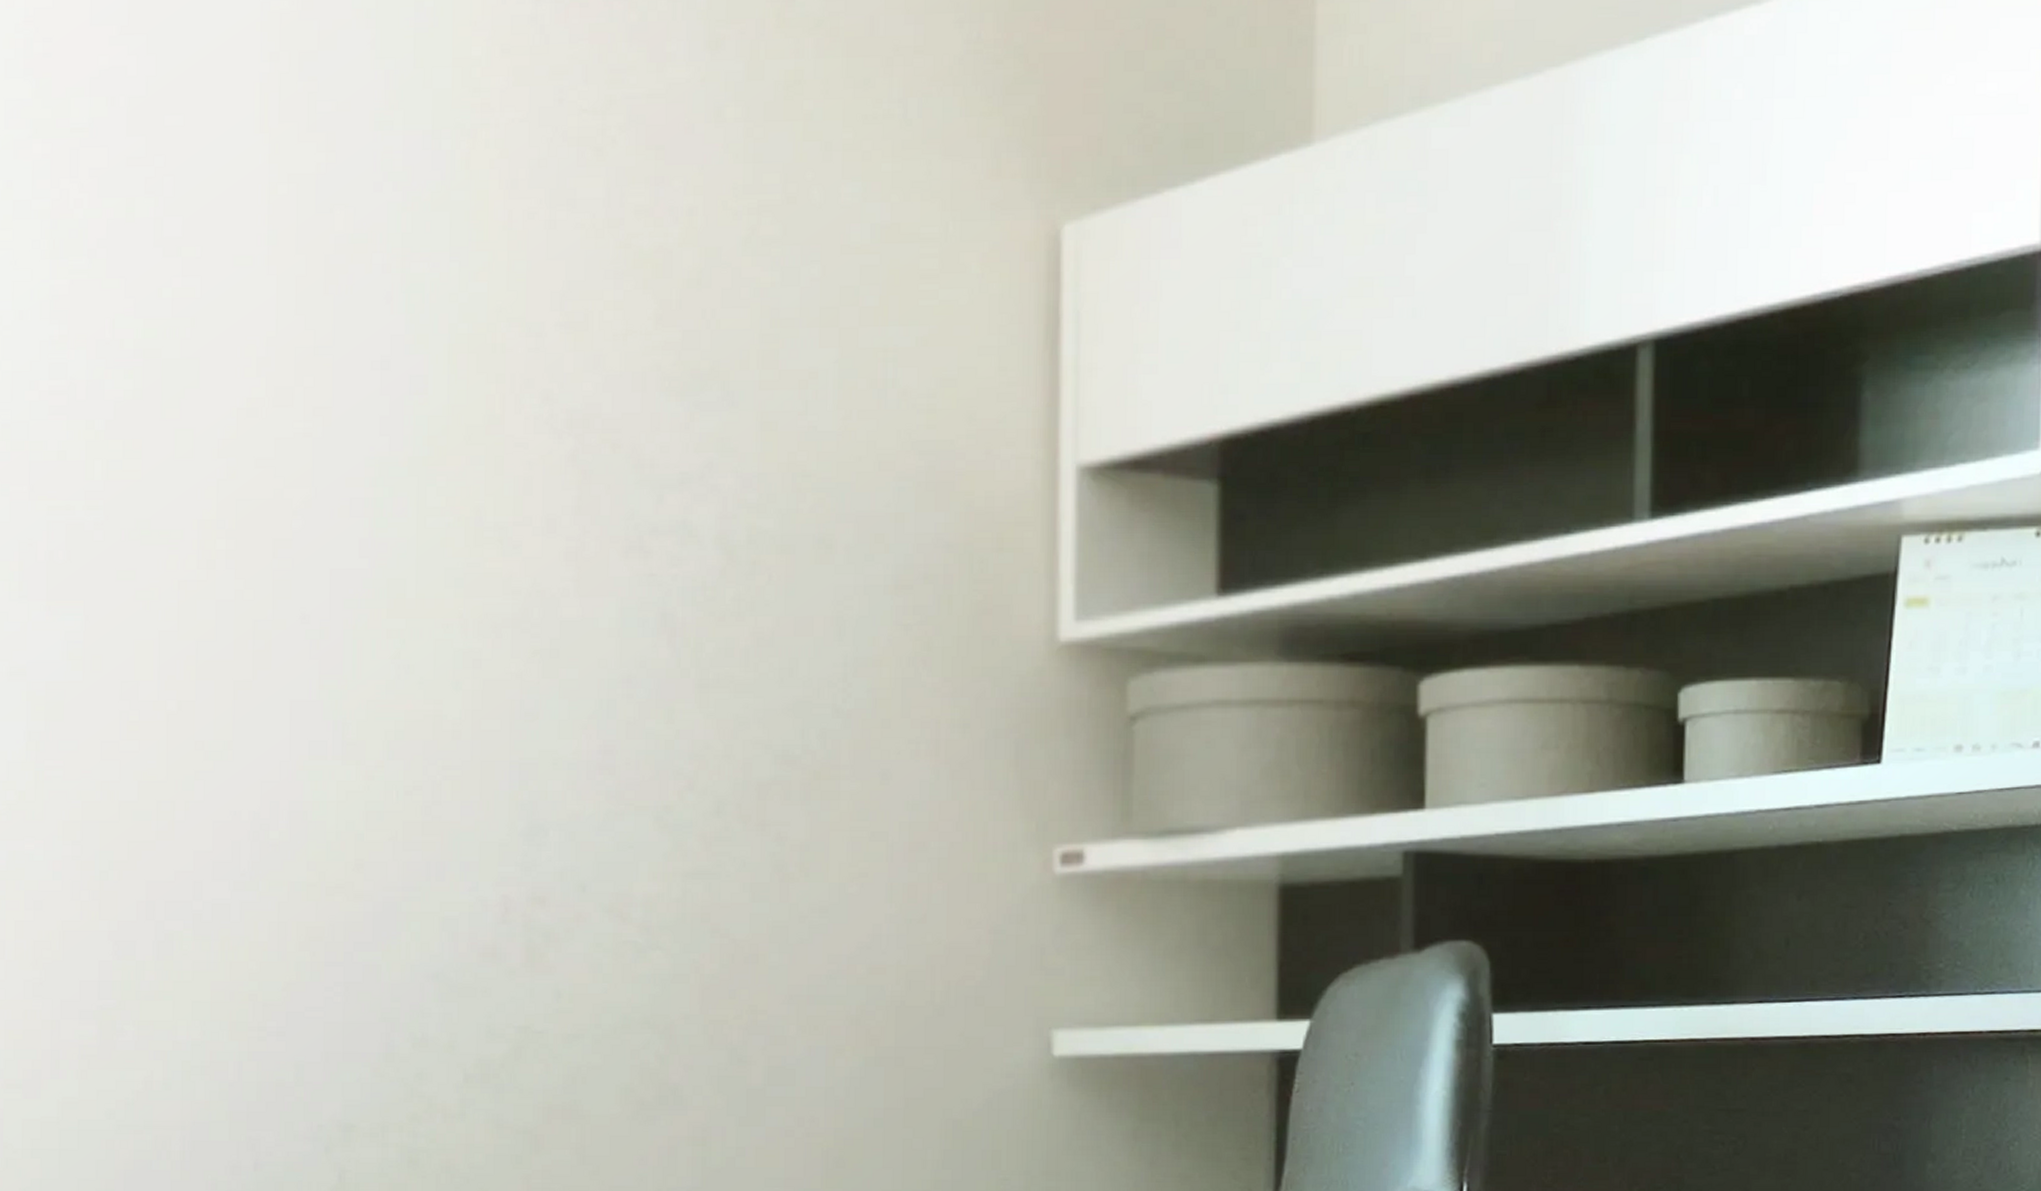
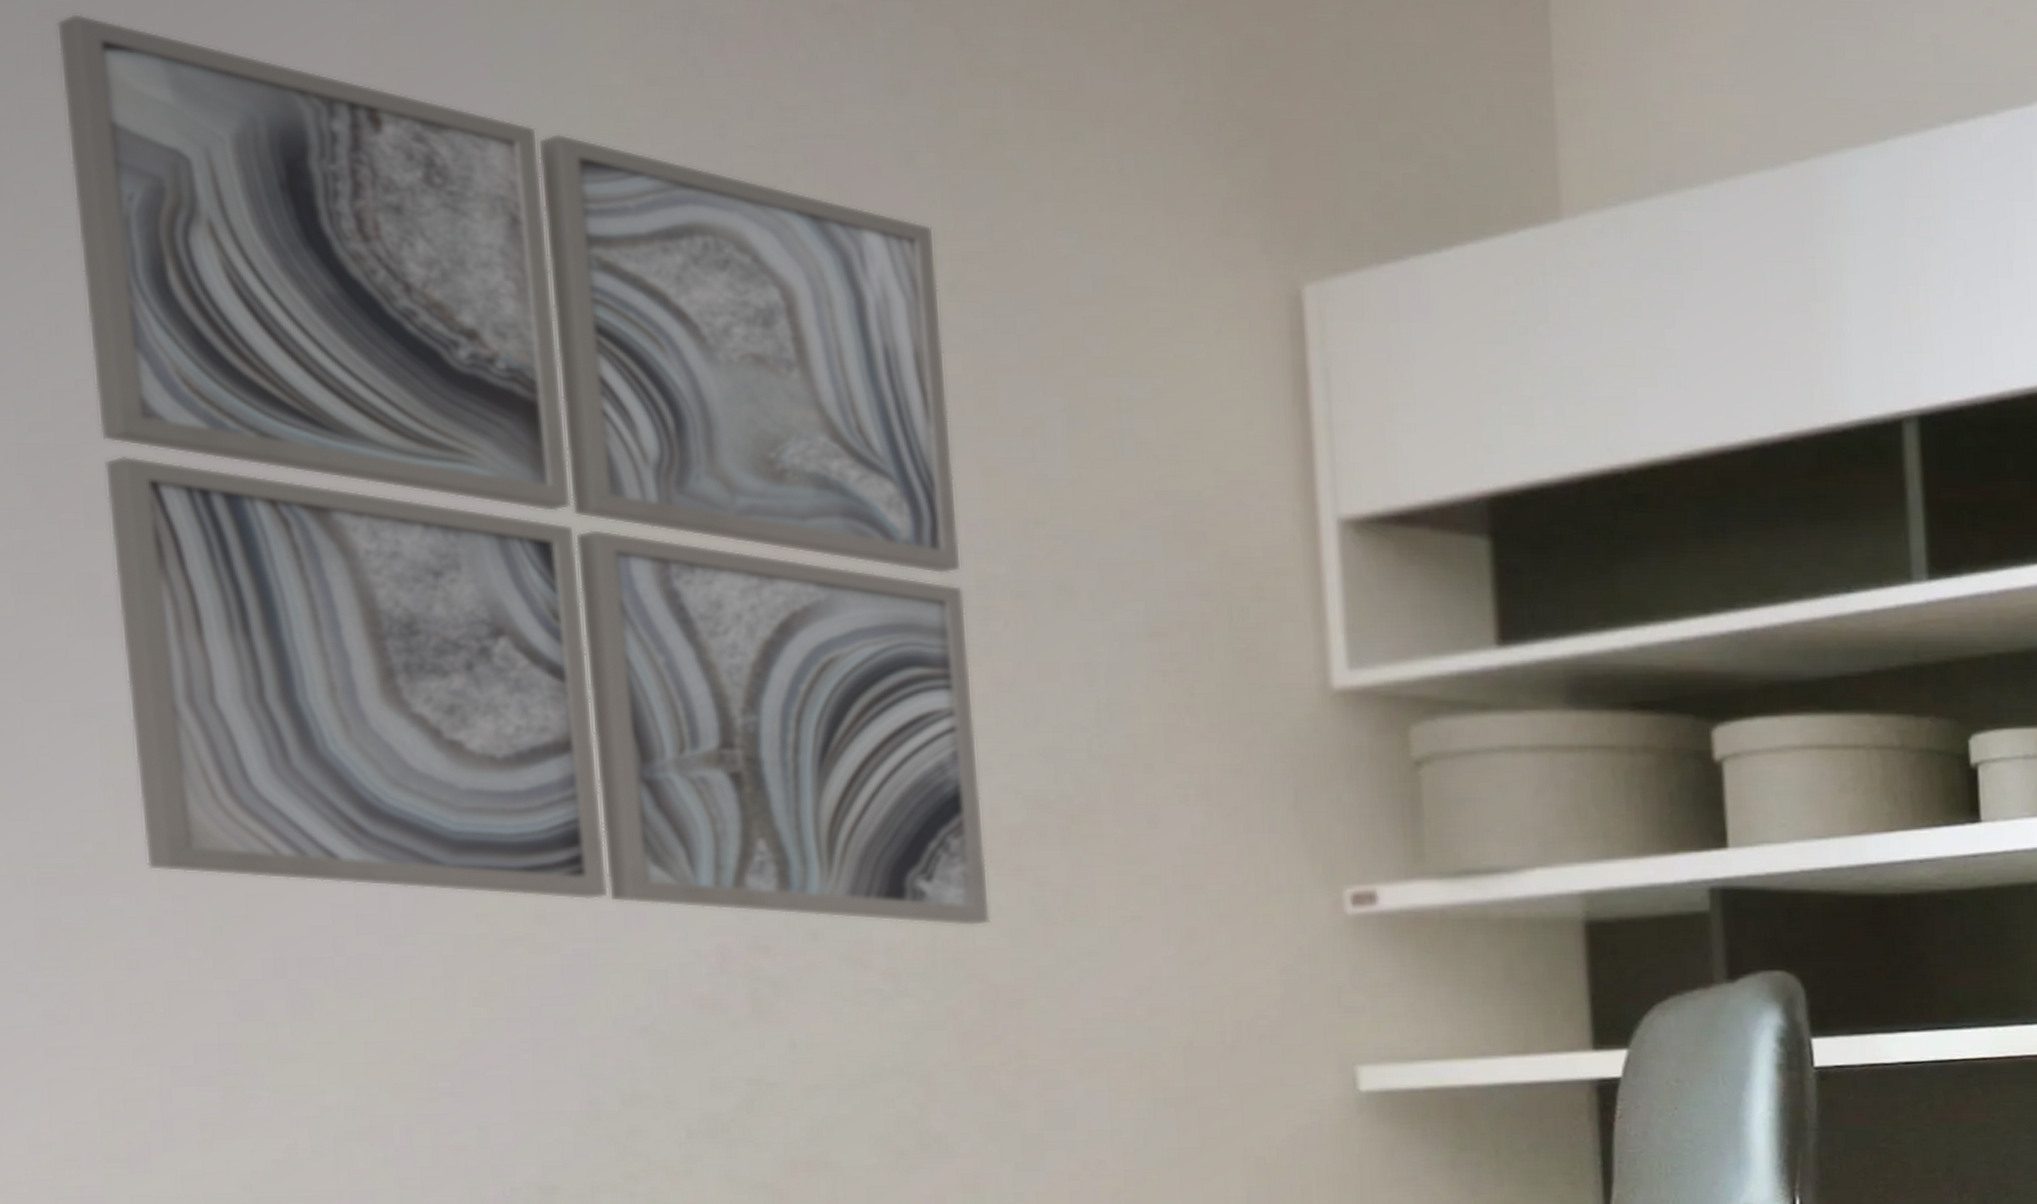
wall art: none [37,17,736,881] -> present [56,13,991,927]

